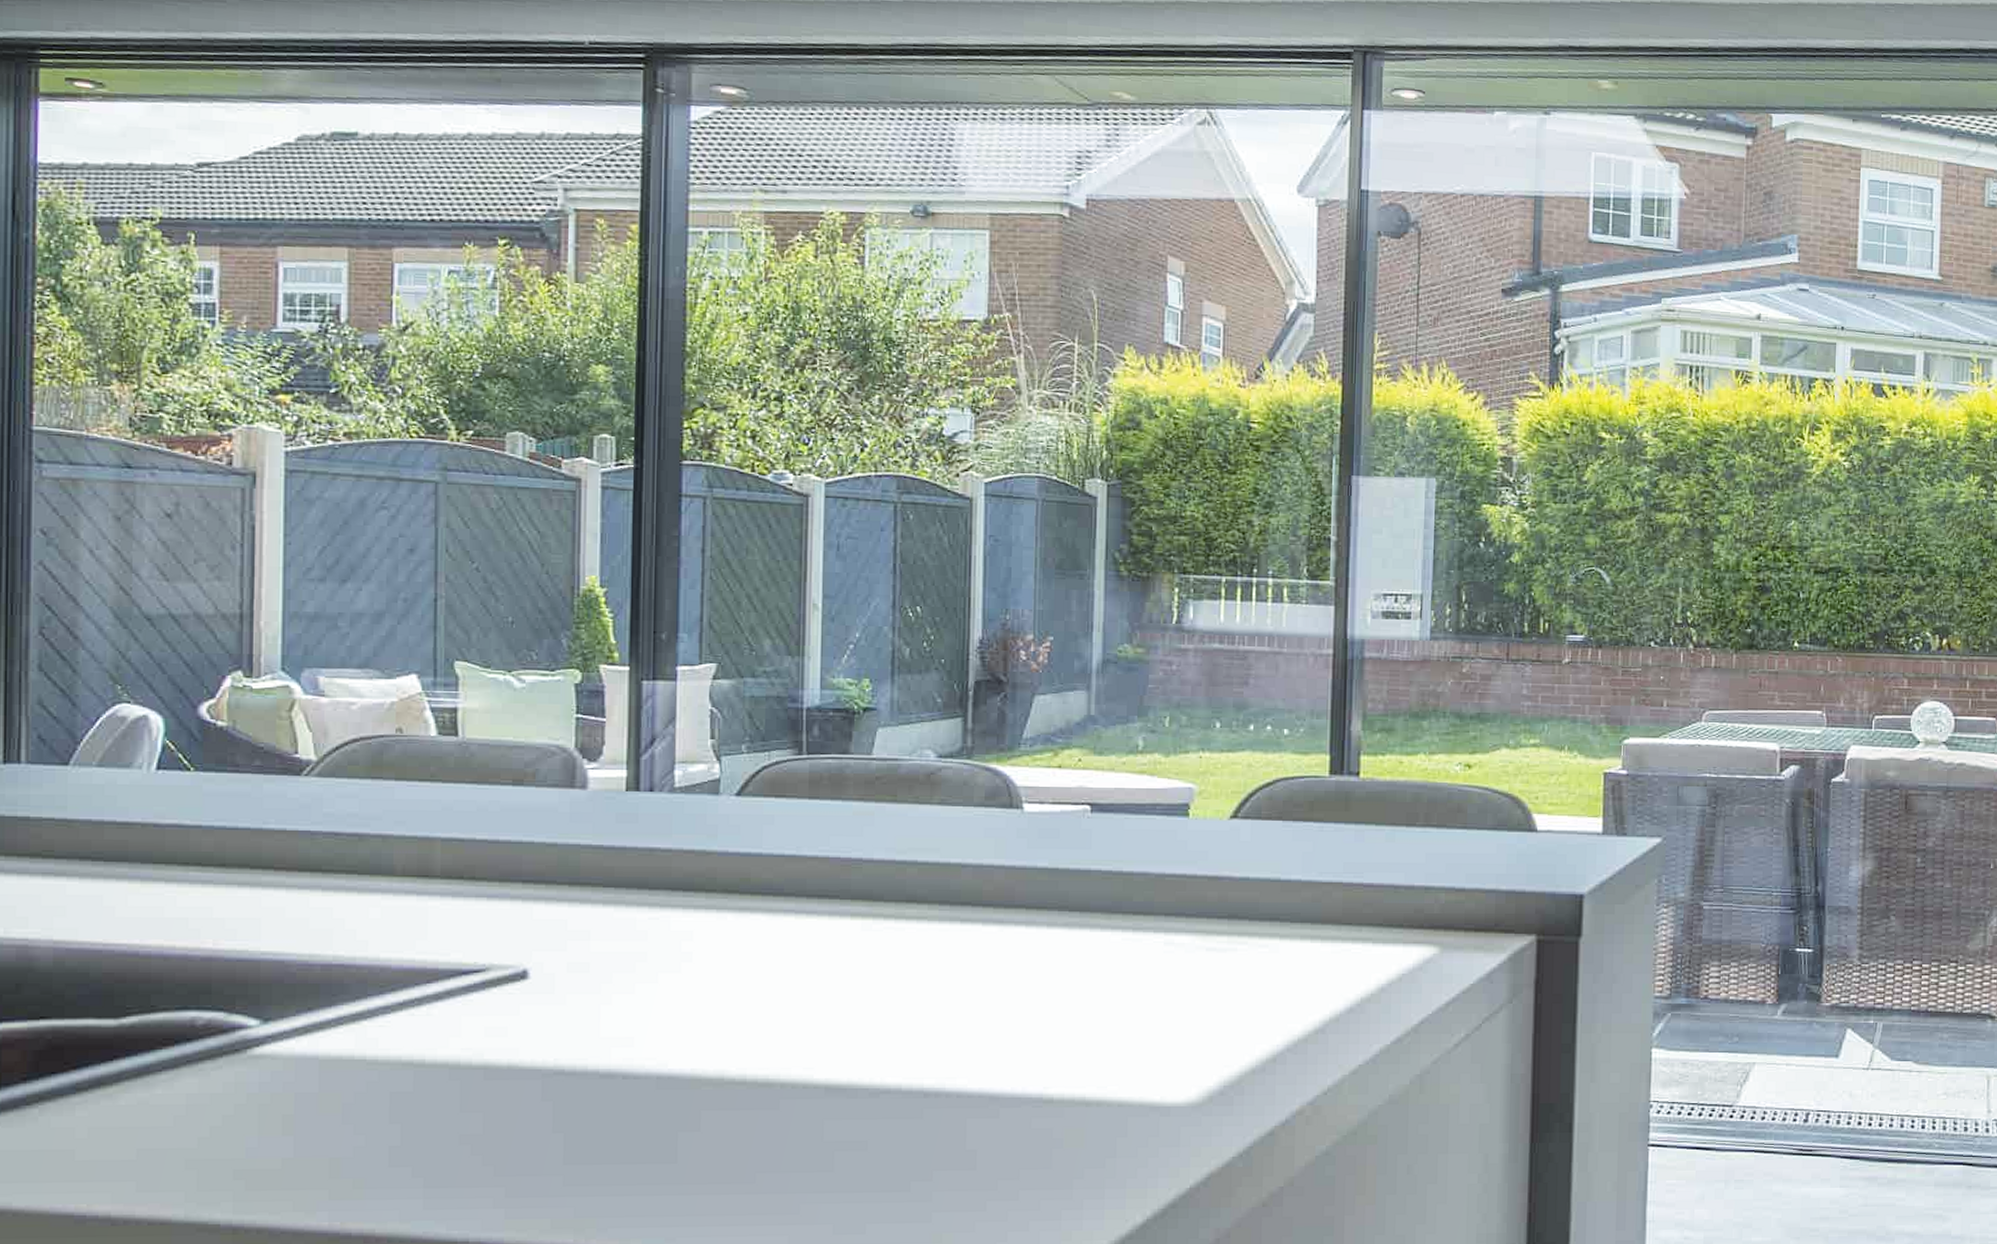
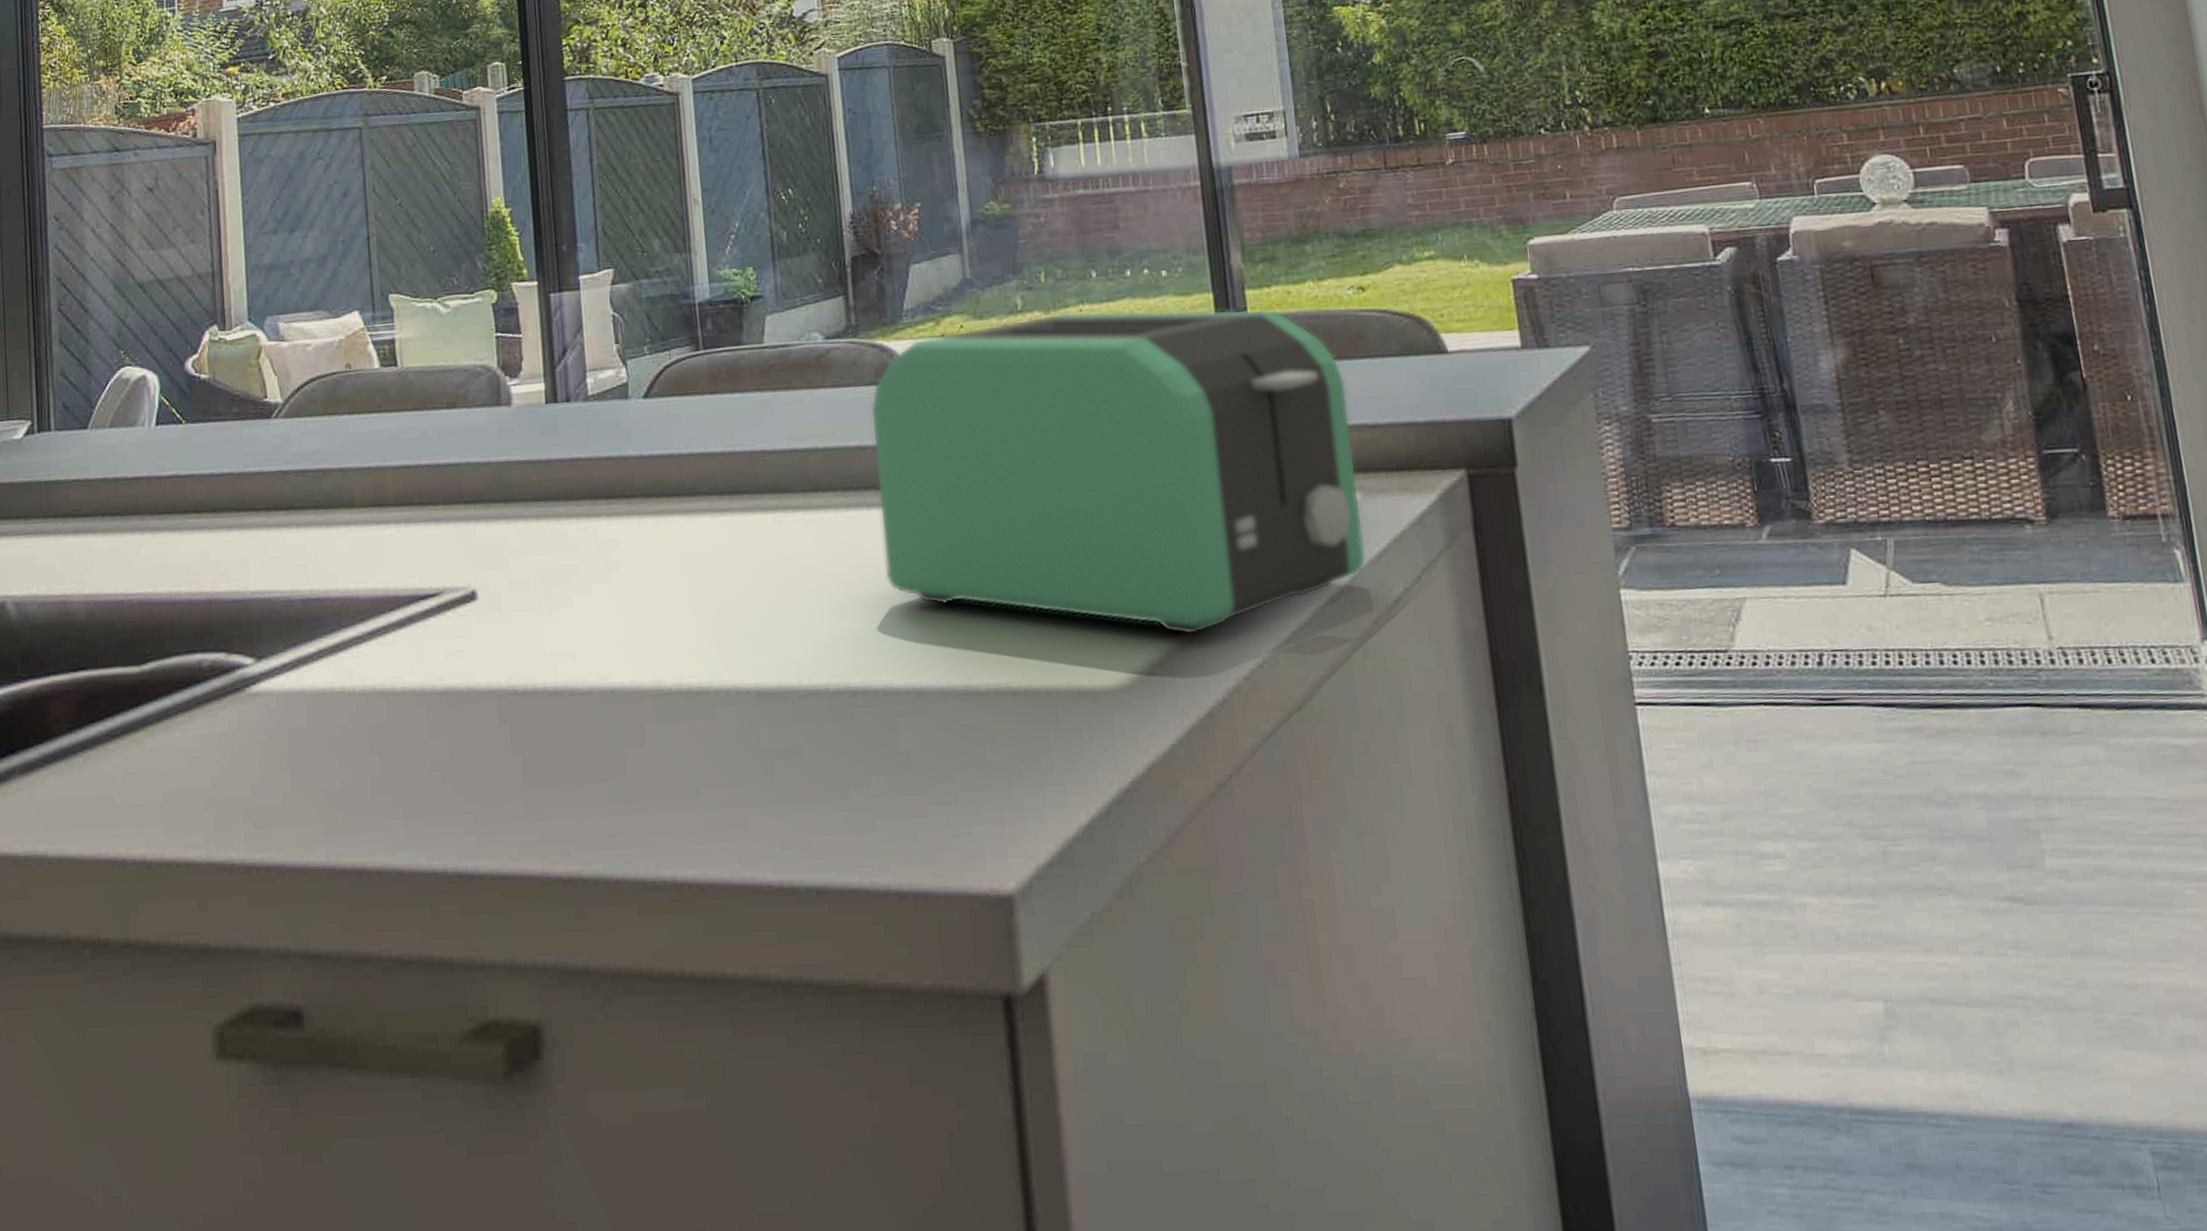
toaster: none [972,757,1441,1062] -> present [870,308,1367,636]

